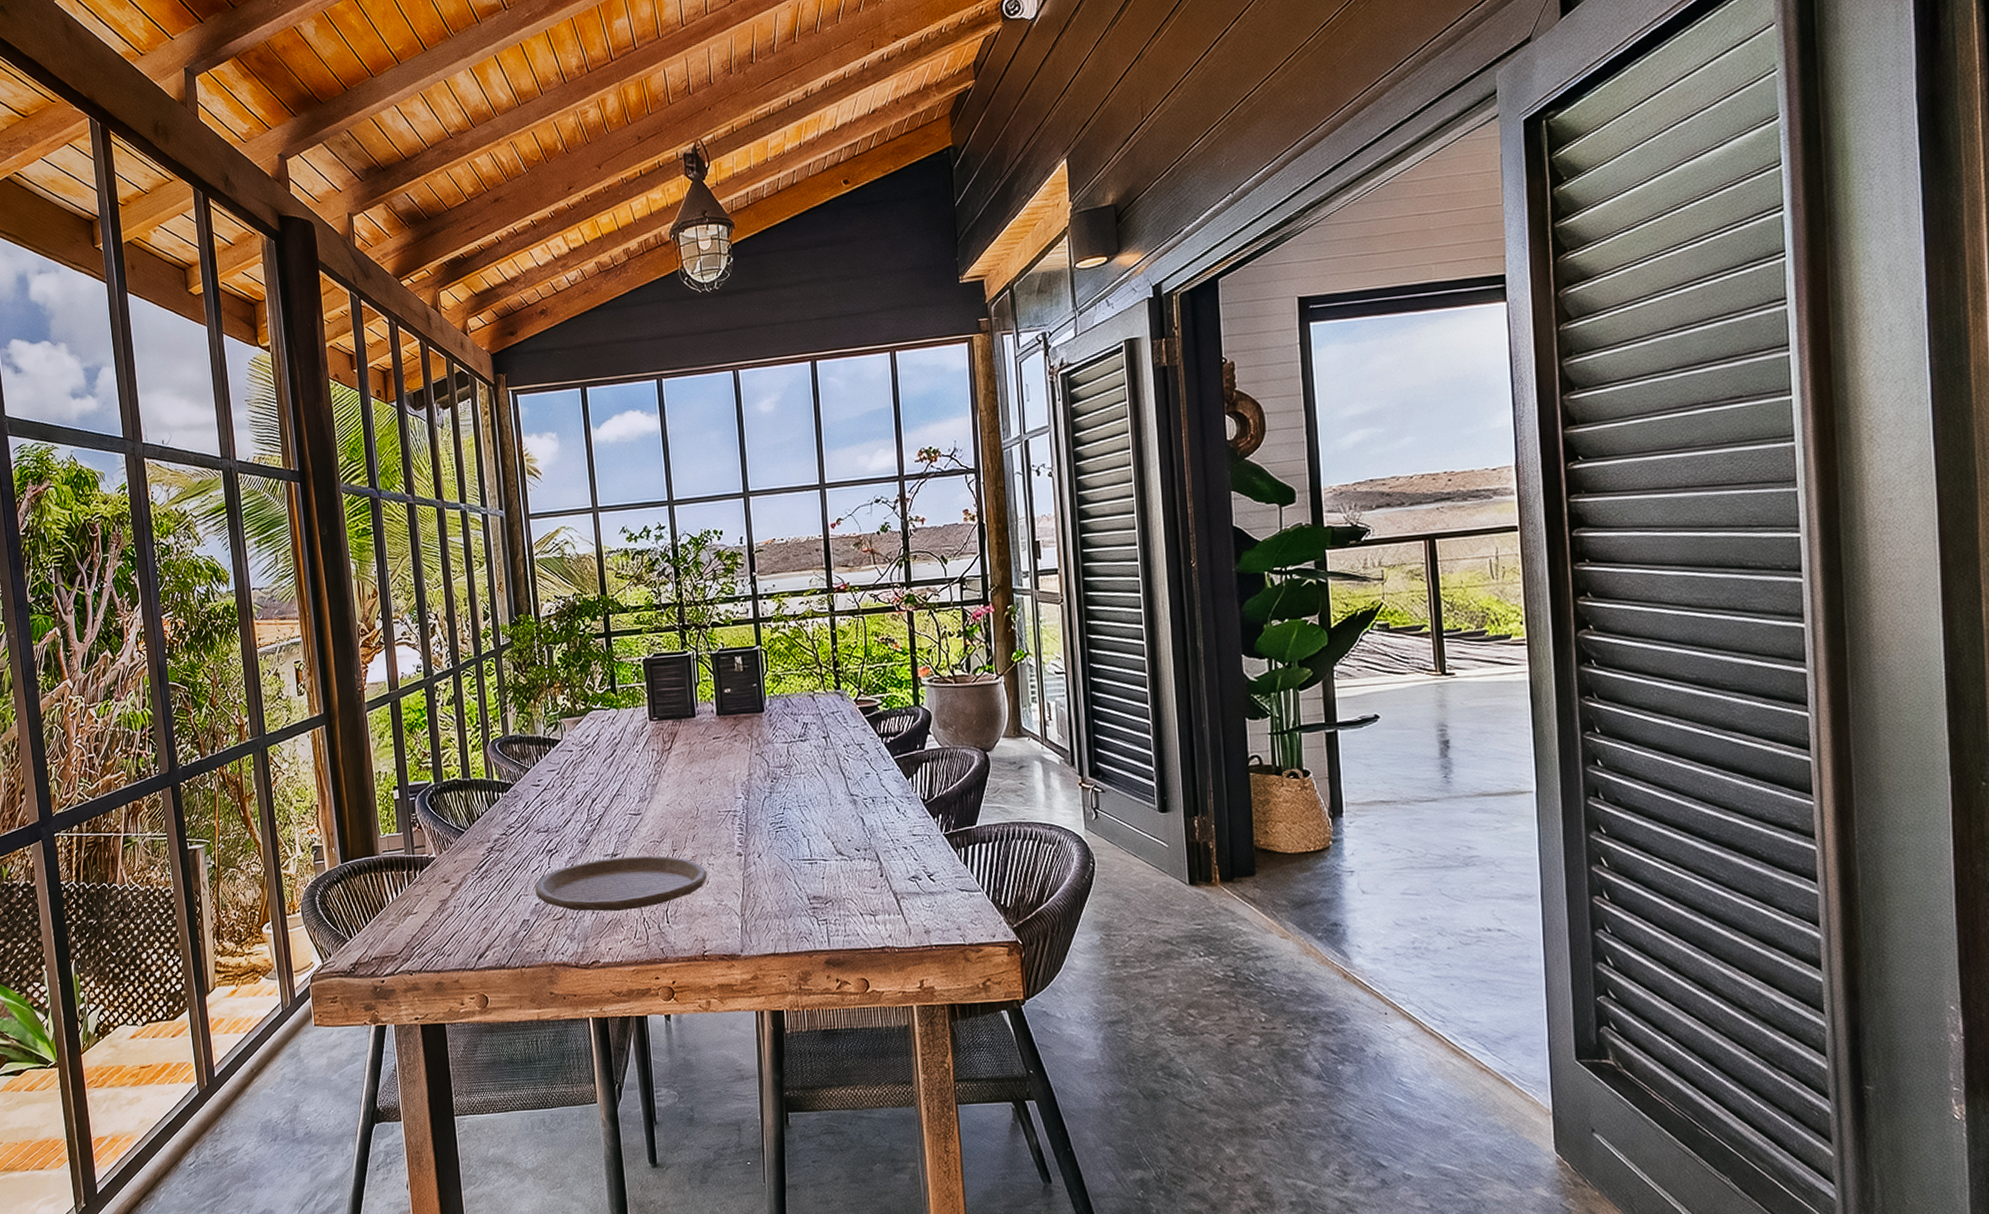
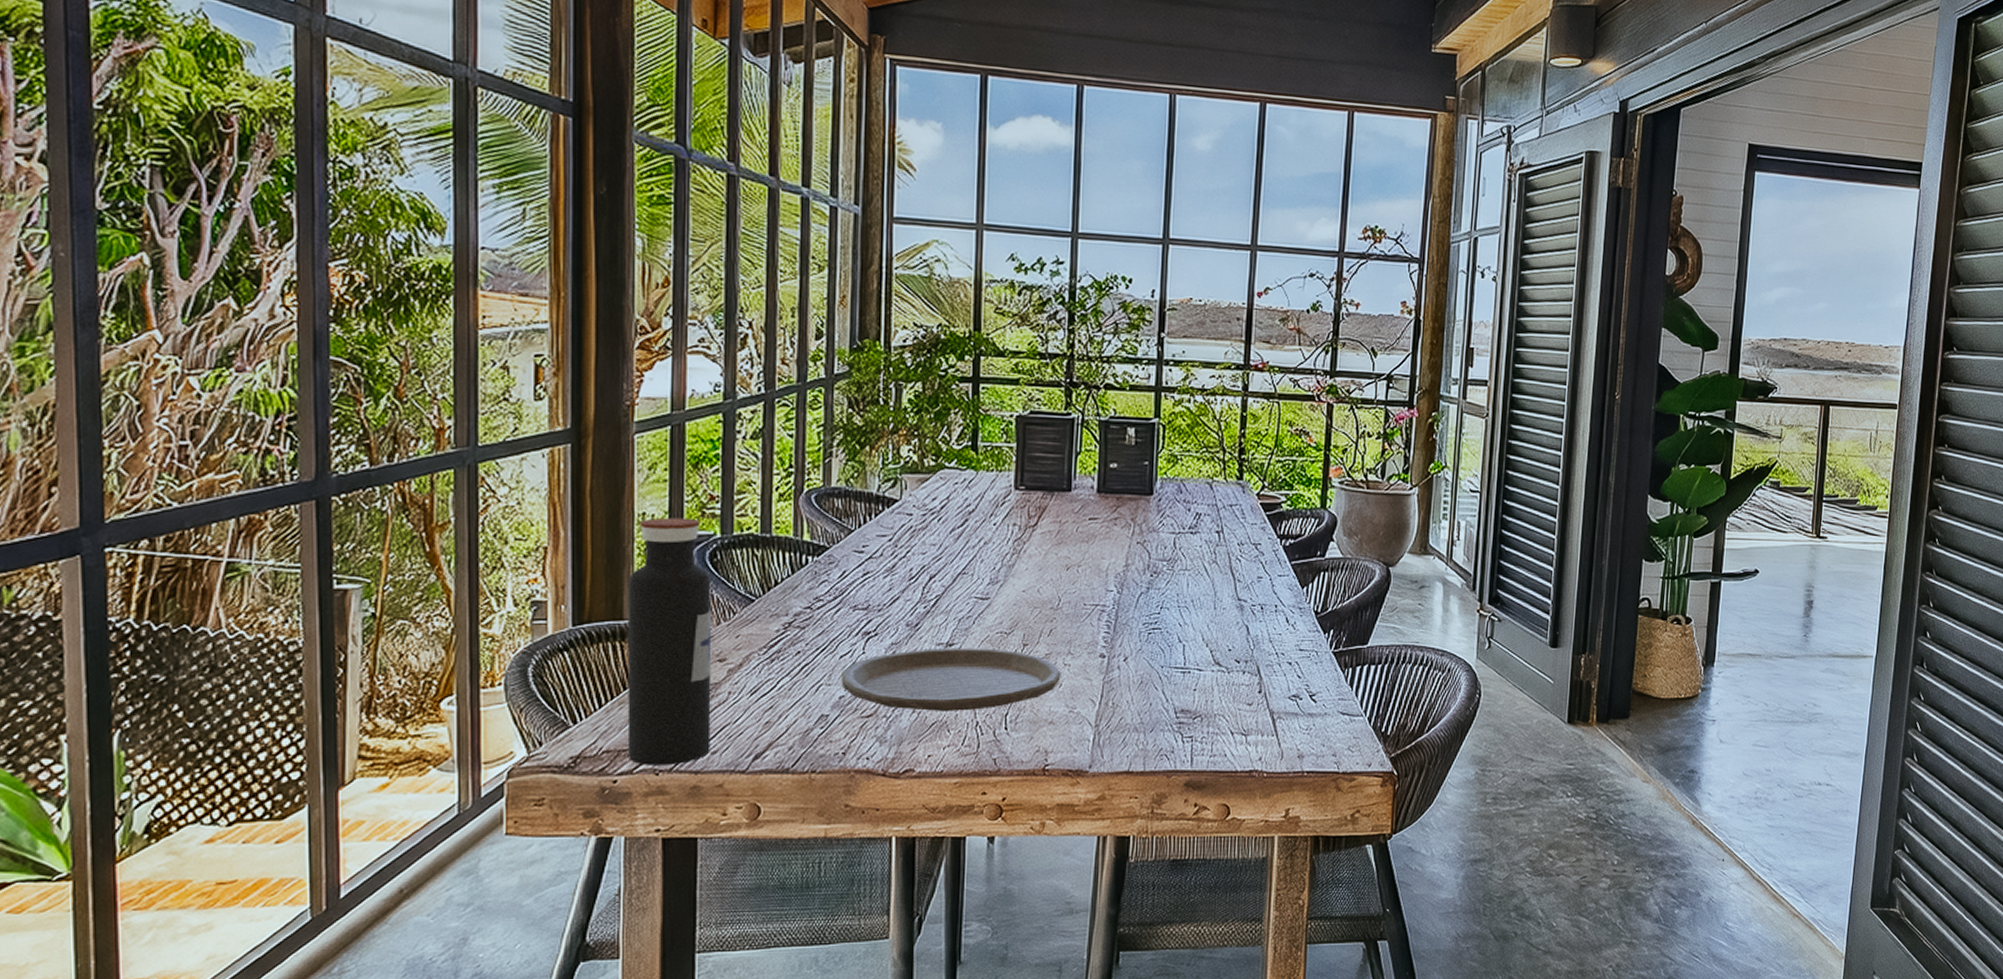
water bottle: none [374,772,446,968] -> present [627,517,712,765]

